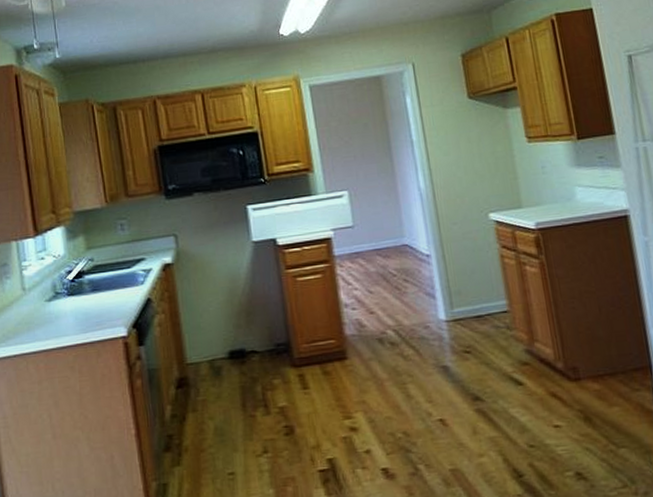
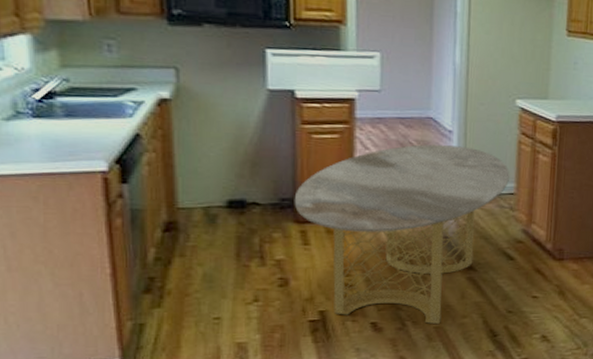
dining table: none [288,268,499,467] -> present [294,144,510,325]

